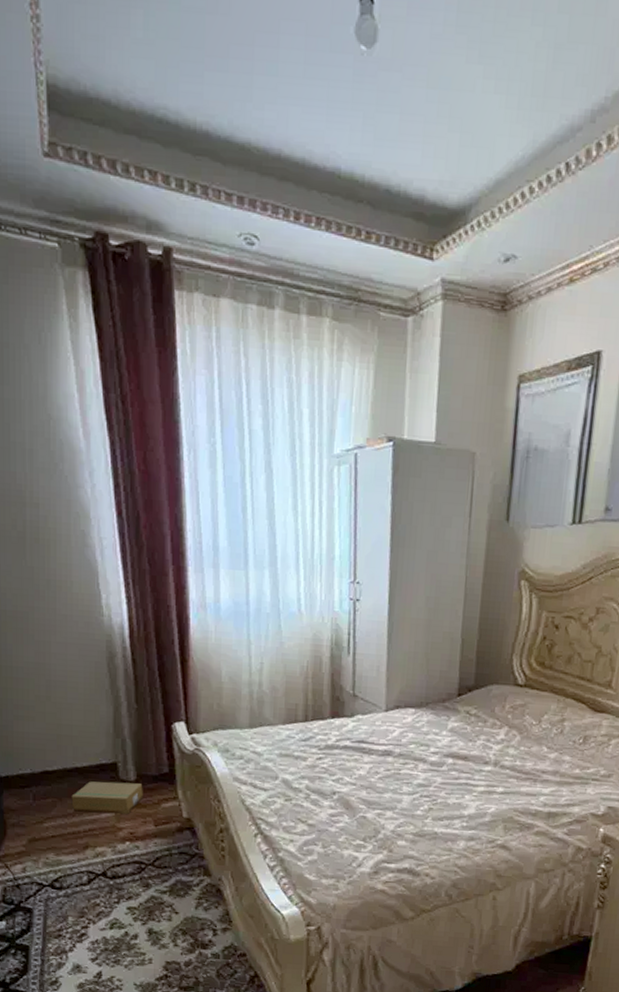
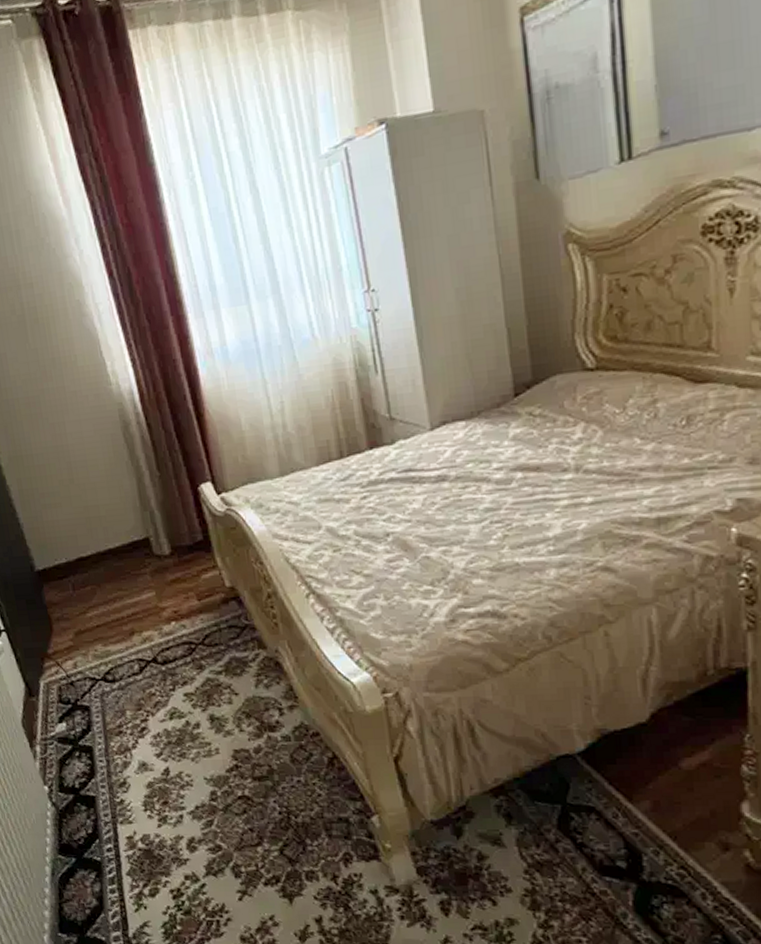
box: present [71,781,144,815] -> none [109,556,183,598]

